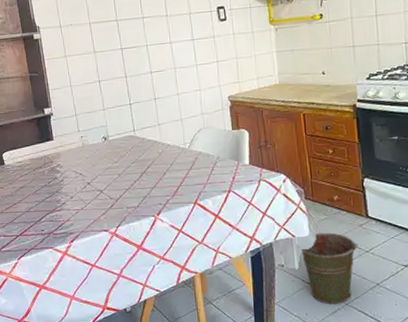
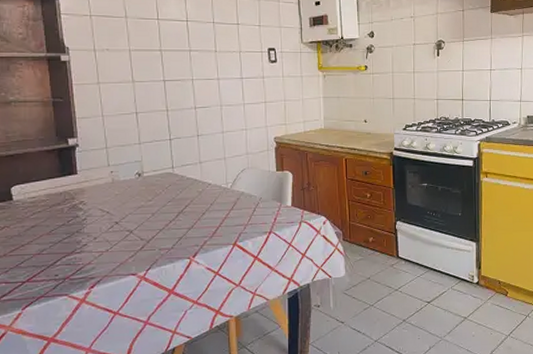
bucket: present [299,232,358,304] -> none [335,272,389,342]

